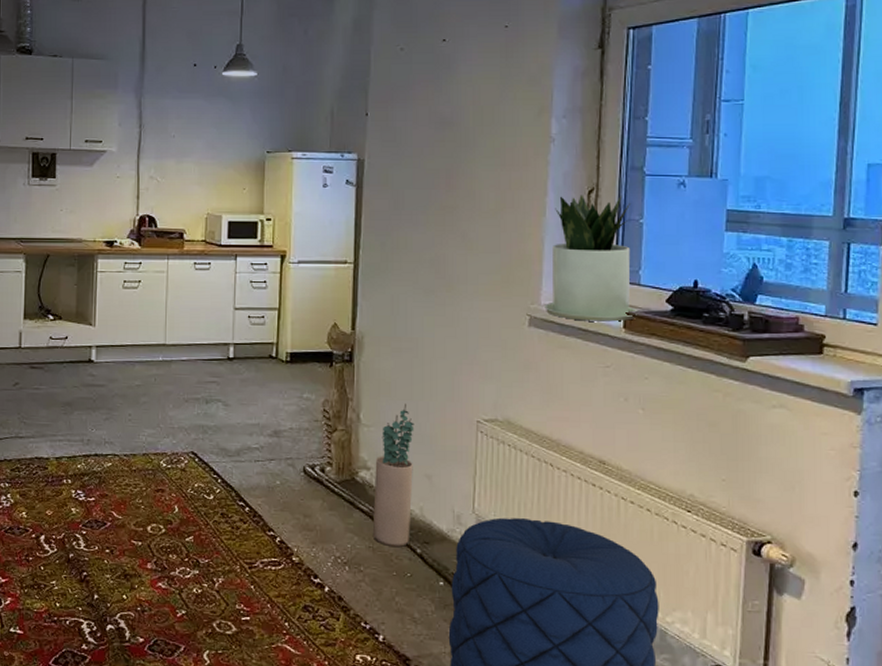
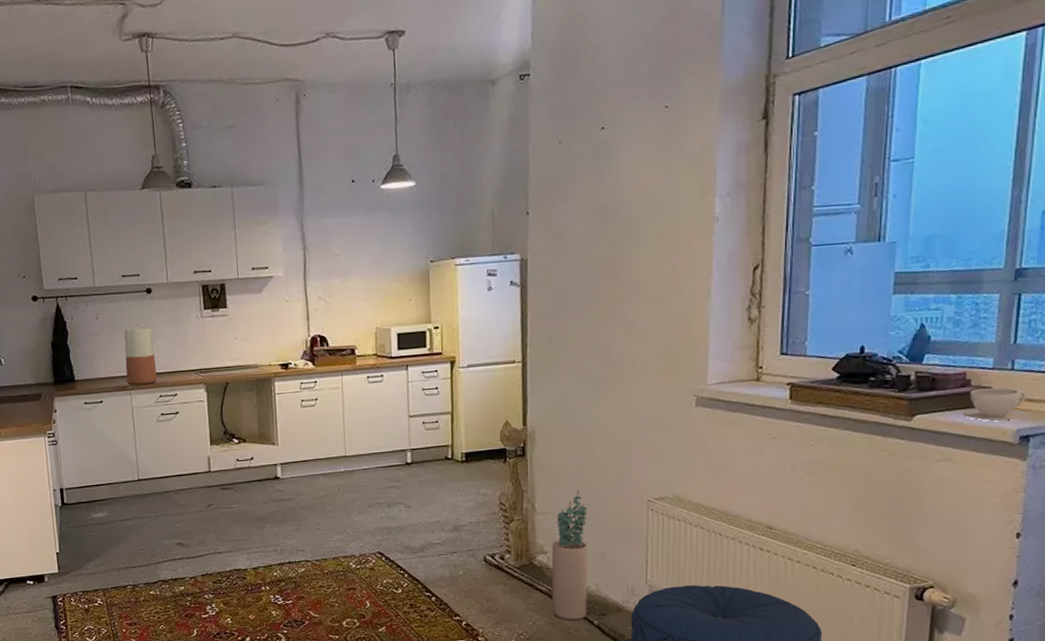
planter: present [544,195,638,322] -> none [711,268,805,397]
teacup: none [796,336,863,372] -> present [962,387,1029,422]

